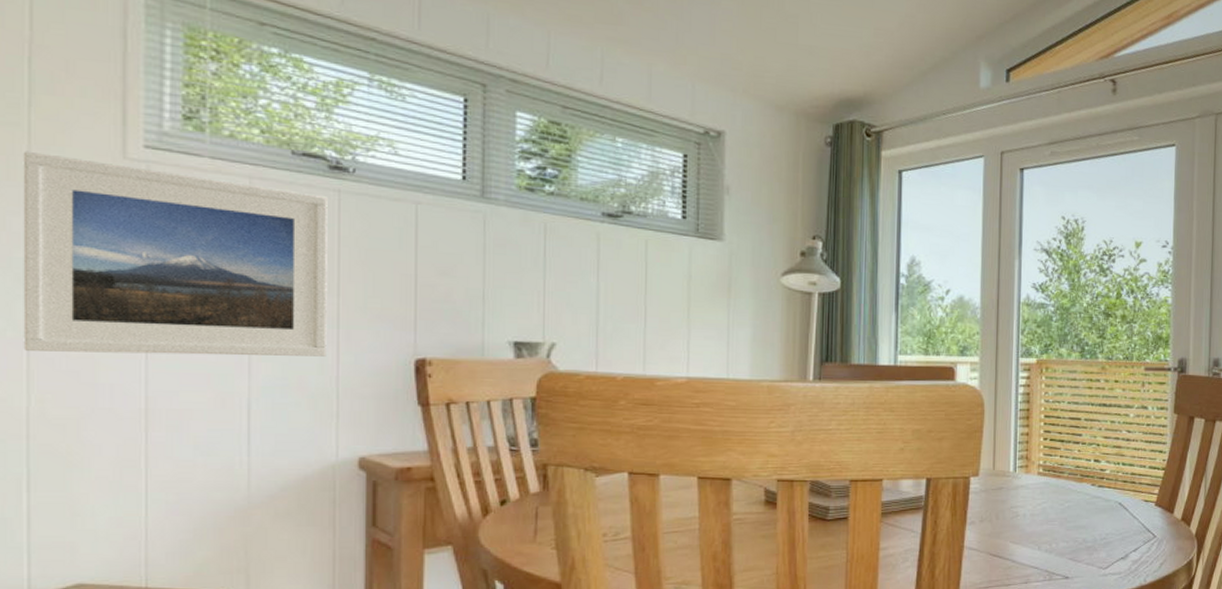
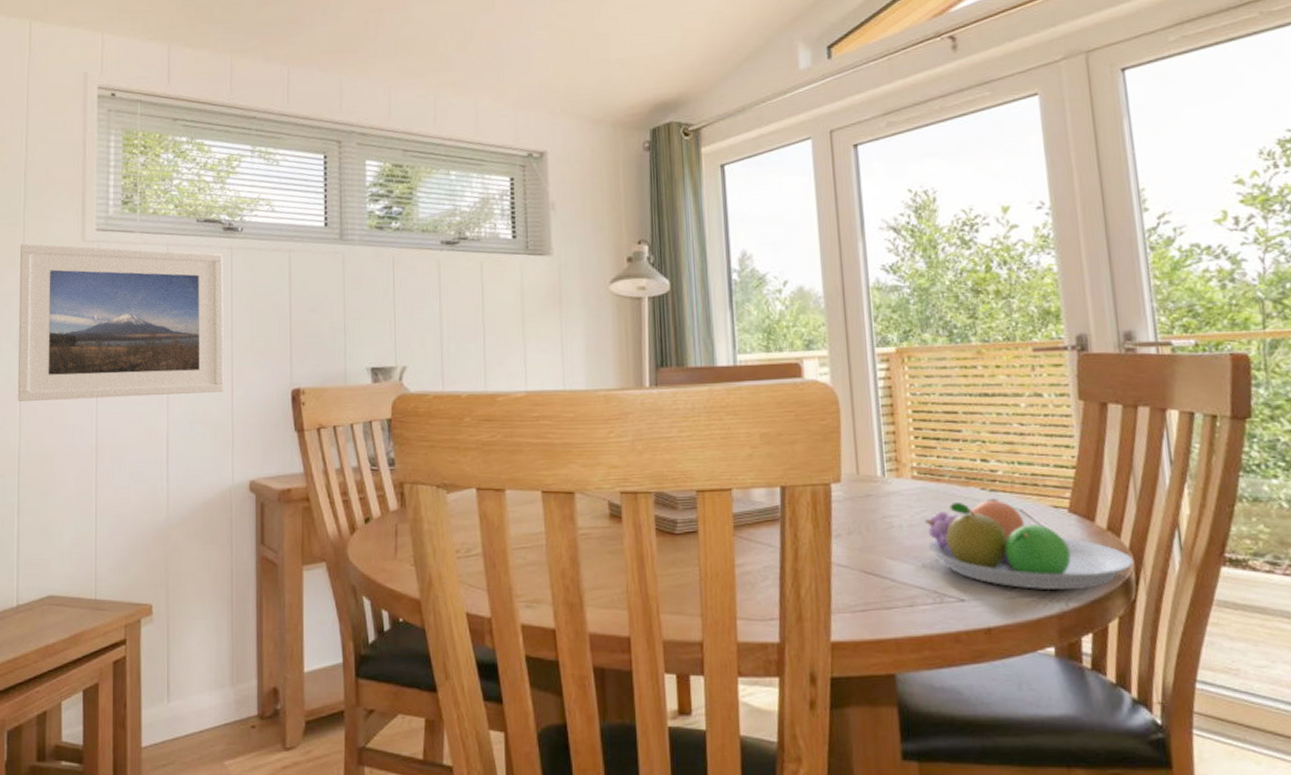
fruit bowl: none [1044,494,1196,569] -> present [924,499,1133,591]

